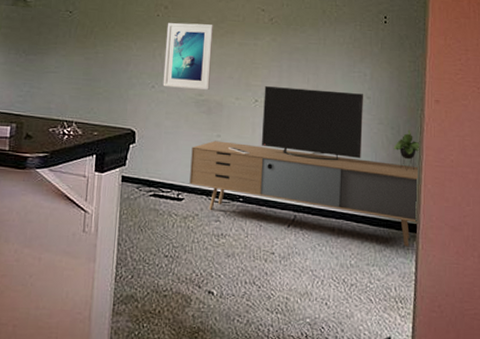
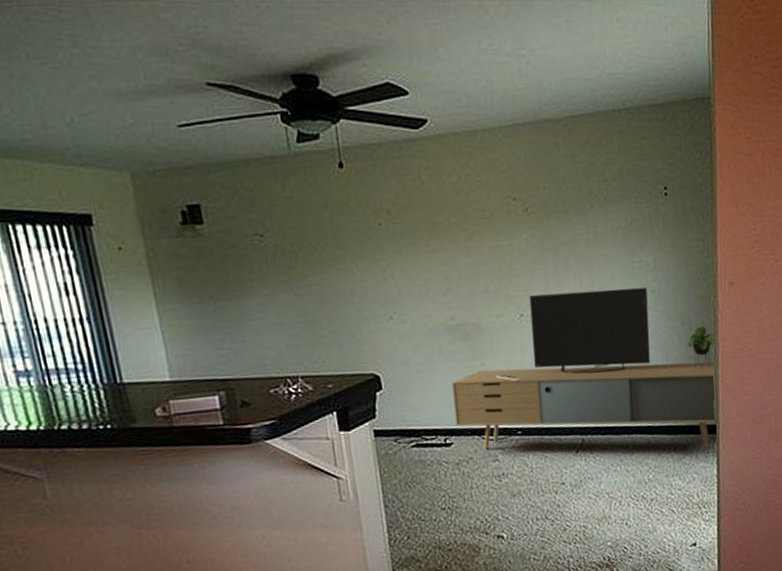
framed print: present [163,23,213,90] -> none [395,227,462,316]

